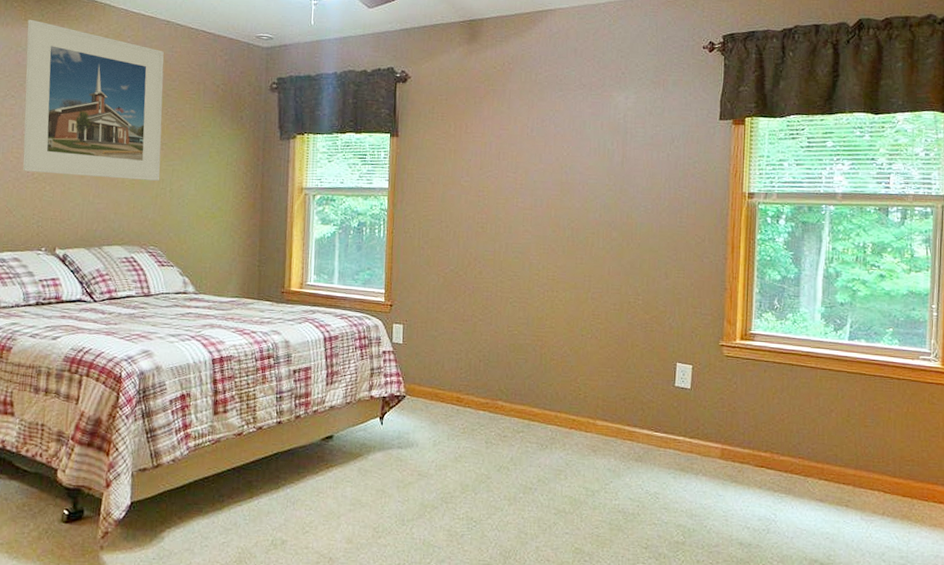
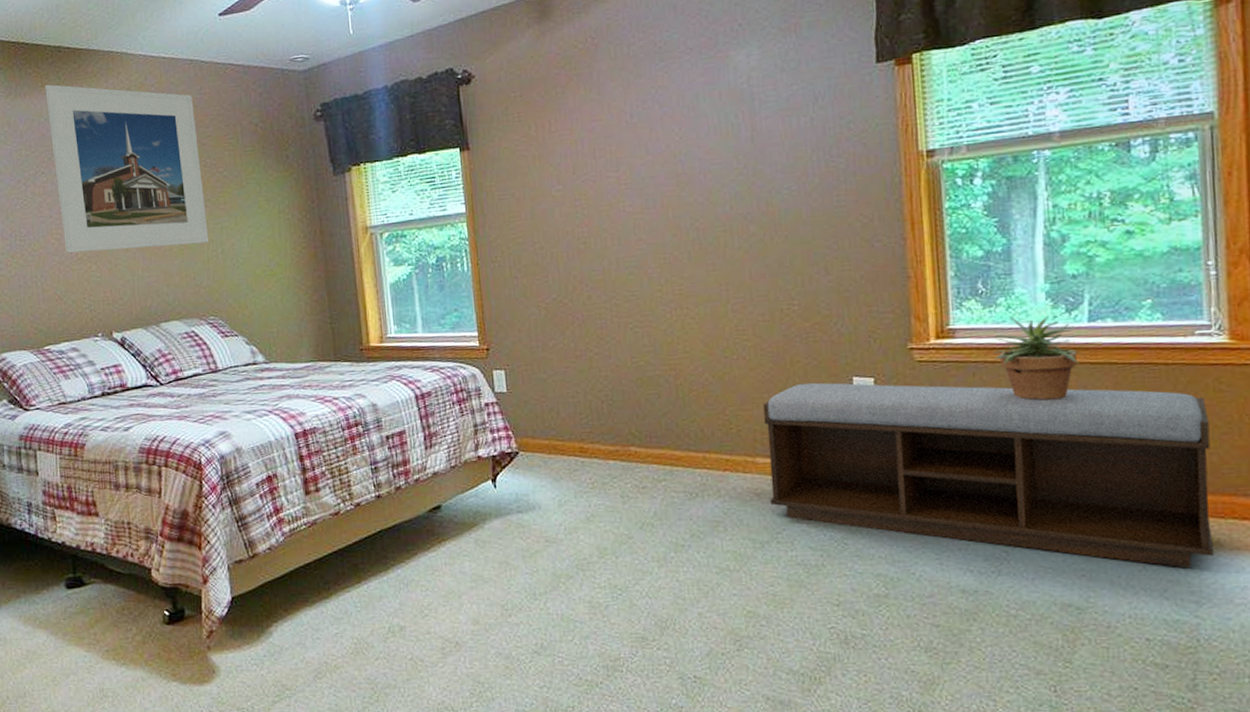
bench: none [603,363,923,538] -> present [762,382,1215,568]
potted plant: none [780,329,846,398] -> present [992,316,1088,401]

